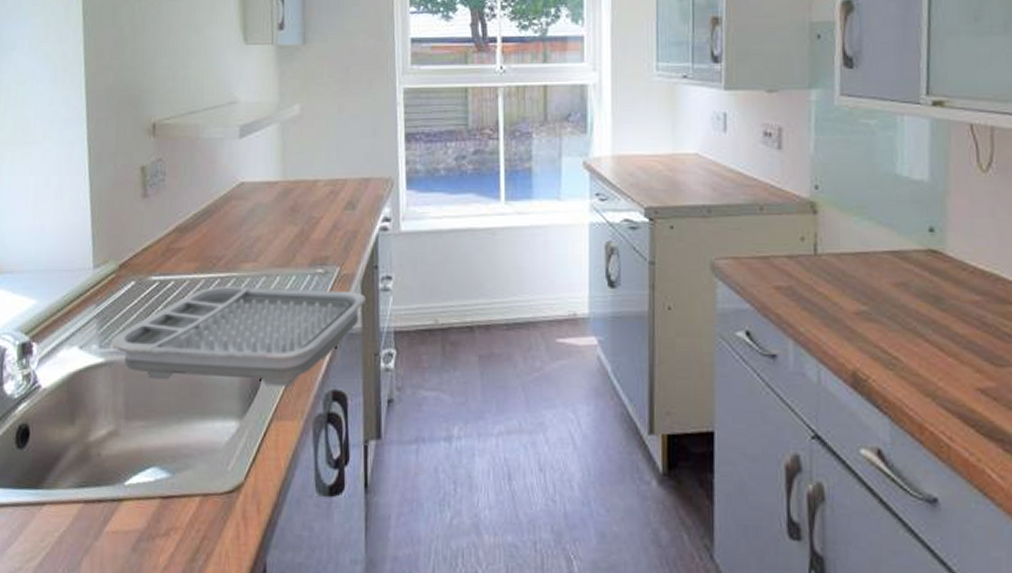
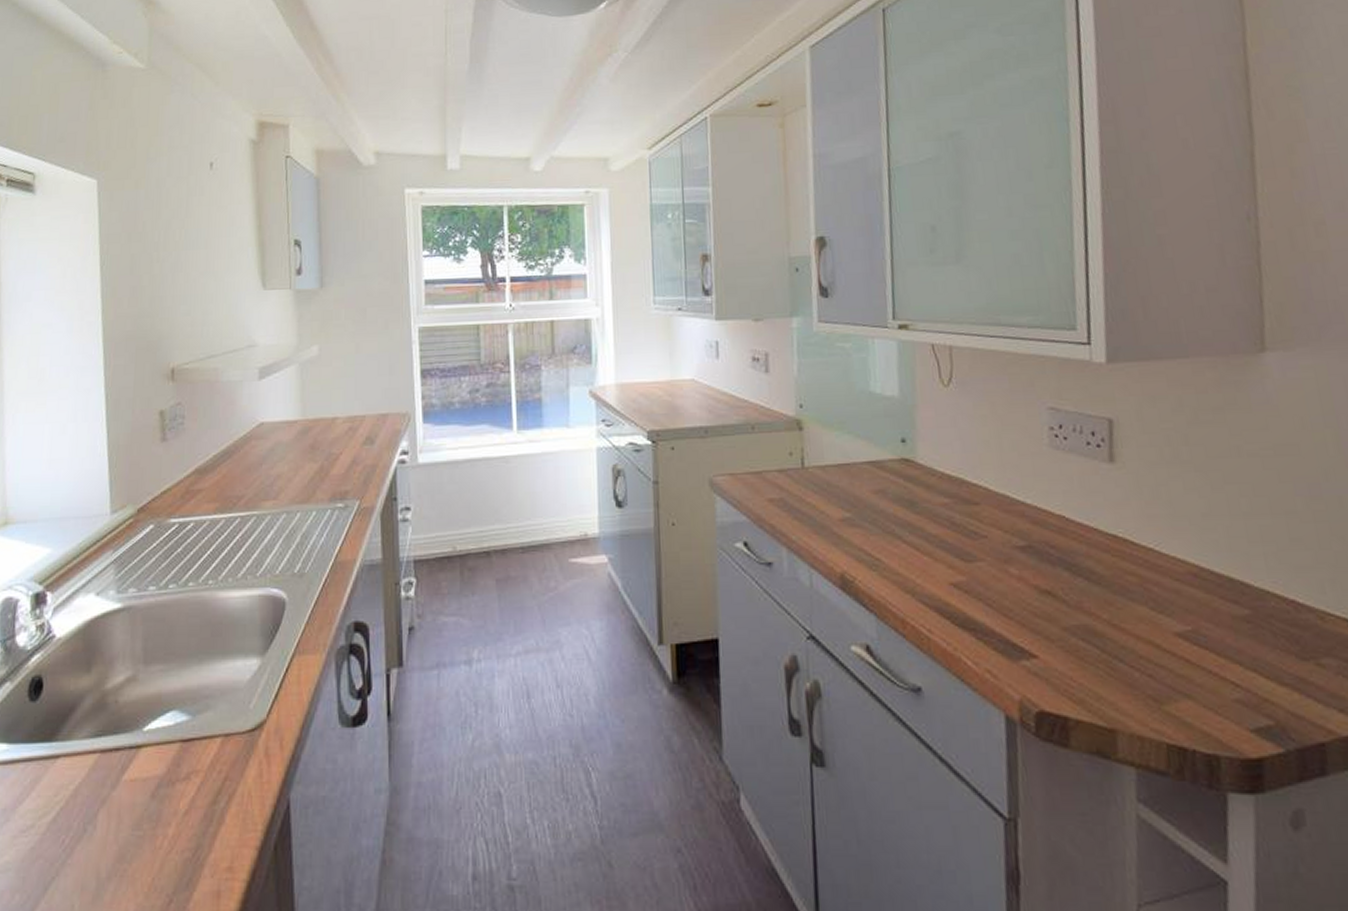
dish rack: present [111,285,367,386] -> none [129,523,387,622]

